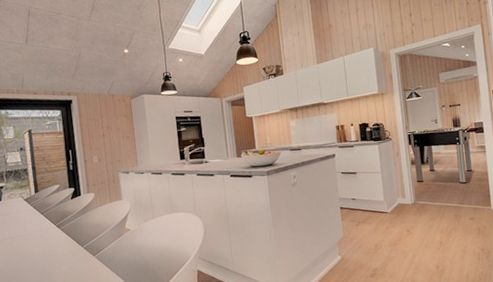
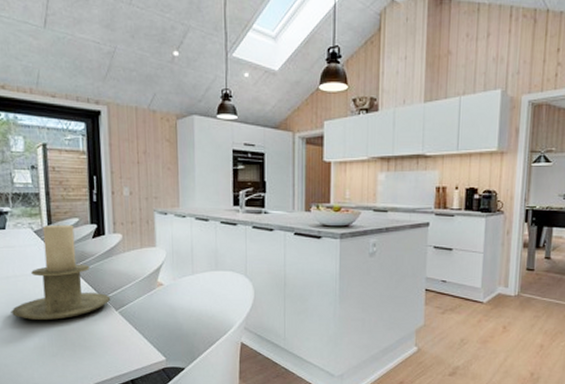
candle holder: none [8,190,89,273] -> present [11,224,111,321]

